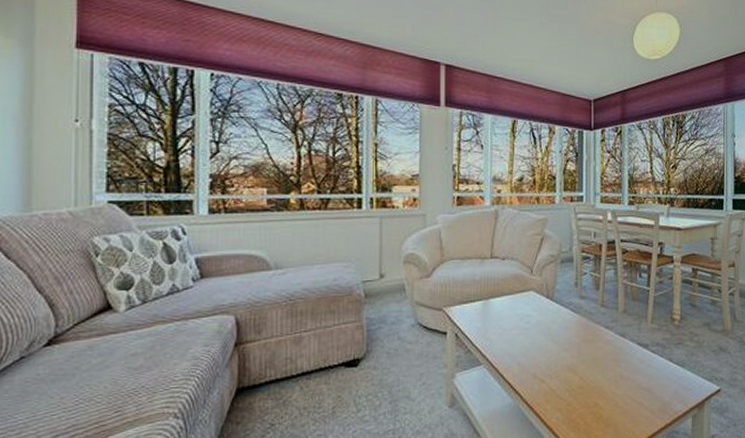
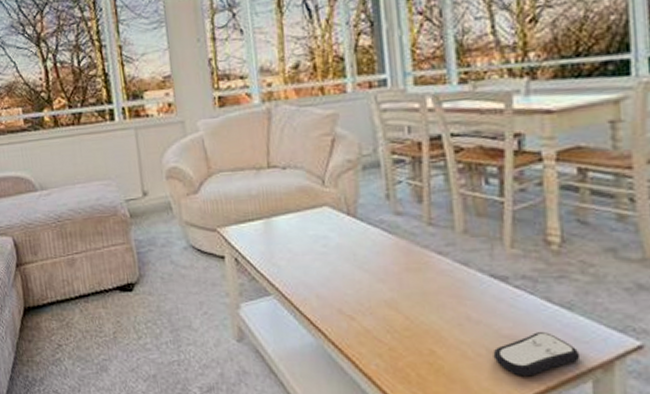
remote control: none [635,384,686,418] -> present [493,332,581,377]

